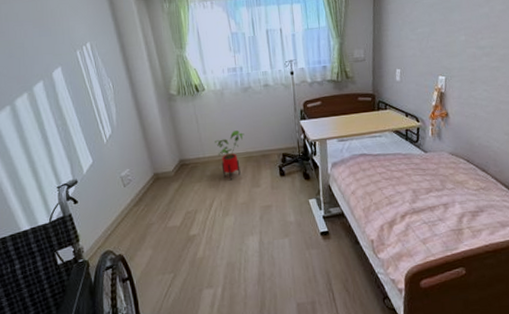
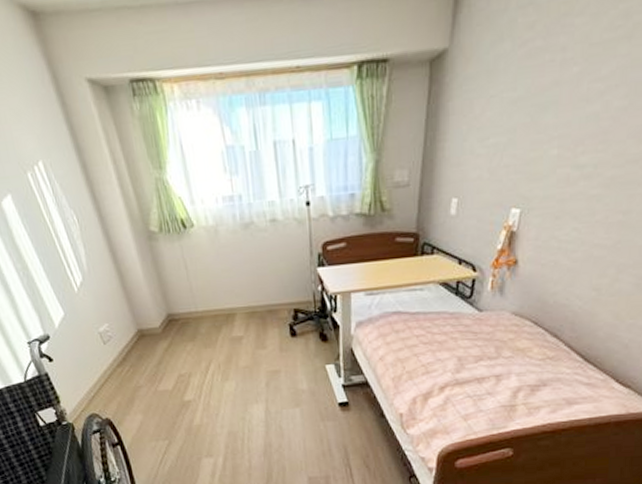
house plant: present [215,130,245,181] -> none [209,279,246,340]

